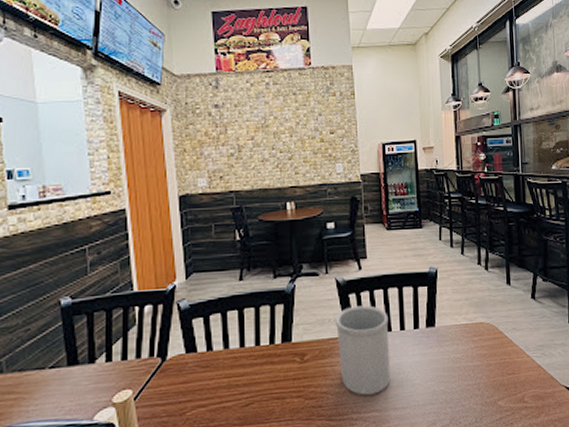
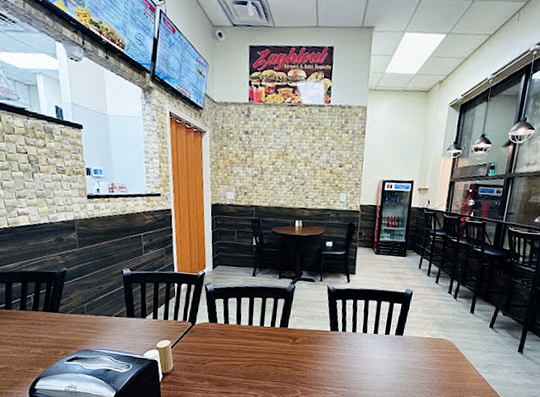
utensil holder: present [336,305,391,396] -> none [322,309,366,376]

